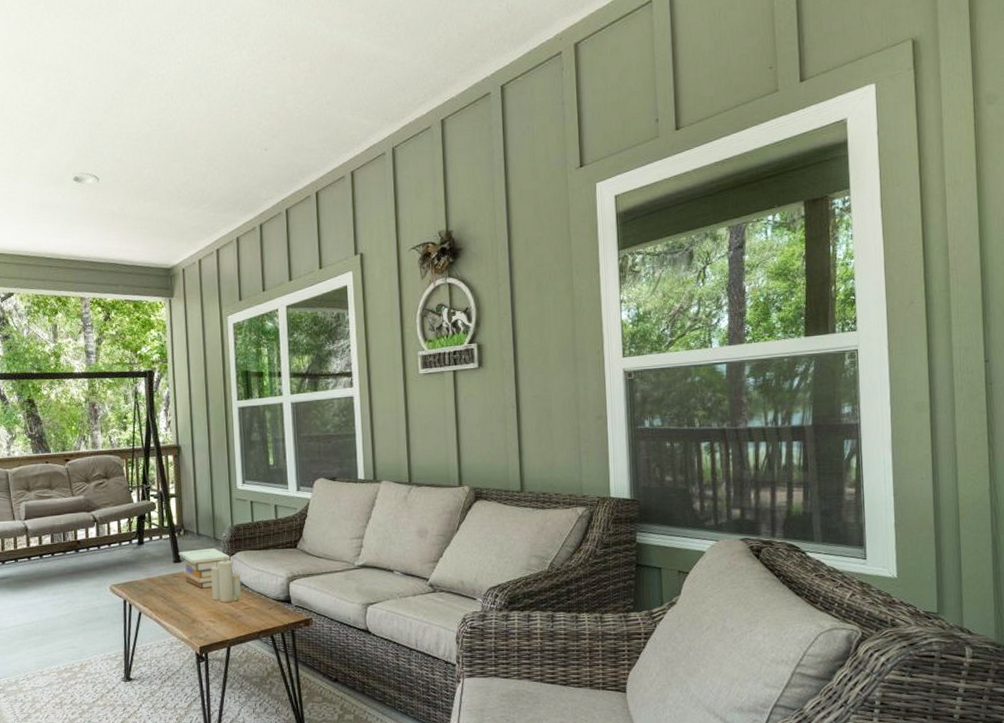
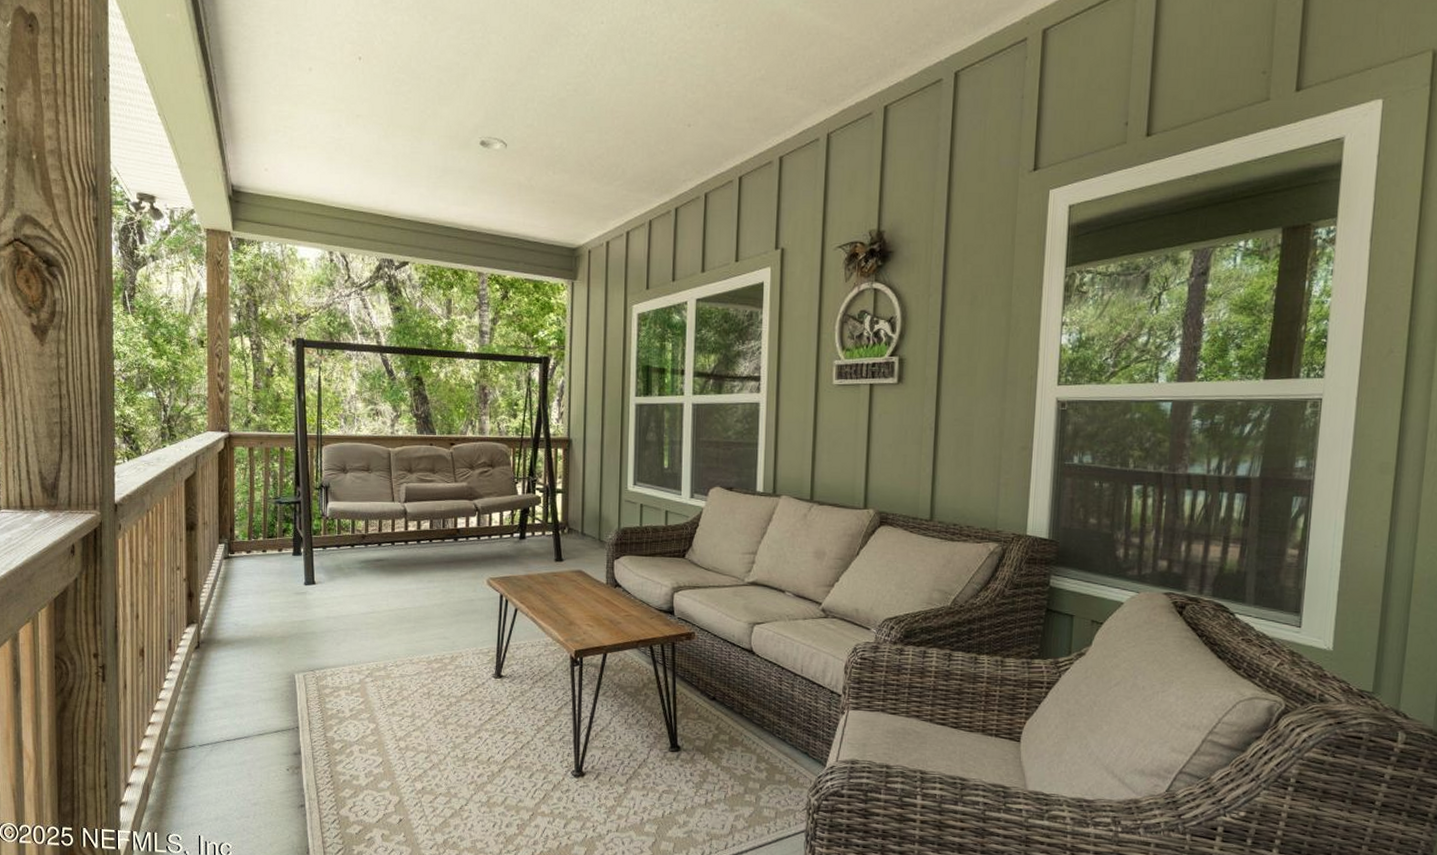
books: present [178,548,231,590] -> none [560,549,615,592]
candle: present [211,558,242,602] -> none [592,561,624,607]

